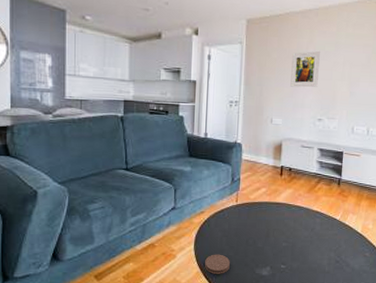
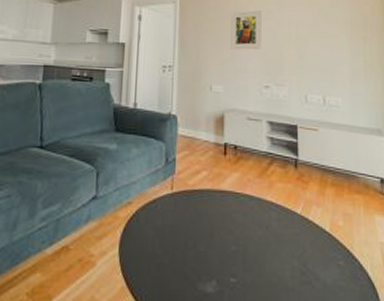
coaster: present [205,254,230,274] -> none [132,261,164,291]

